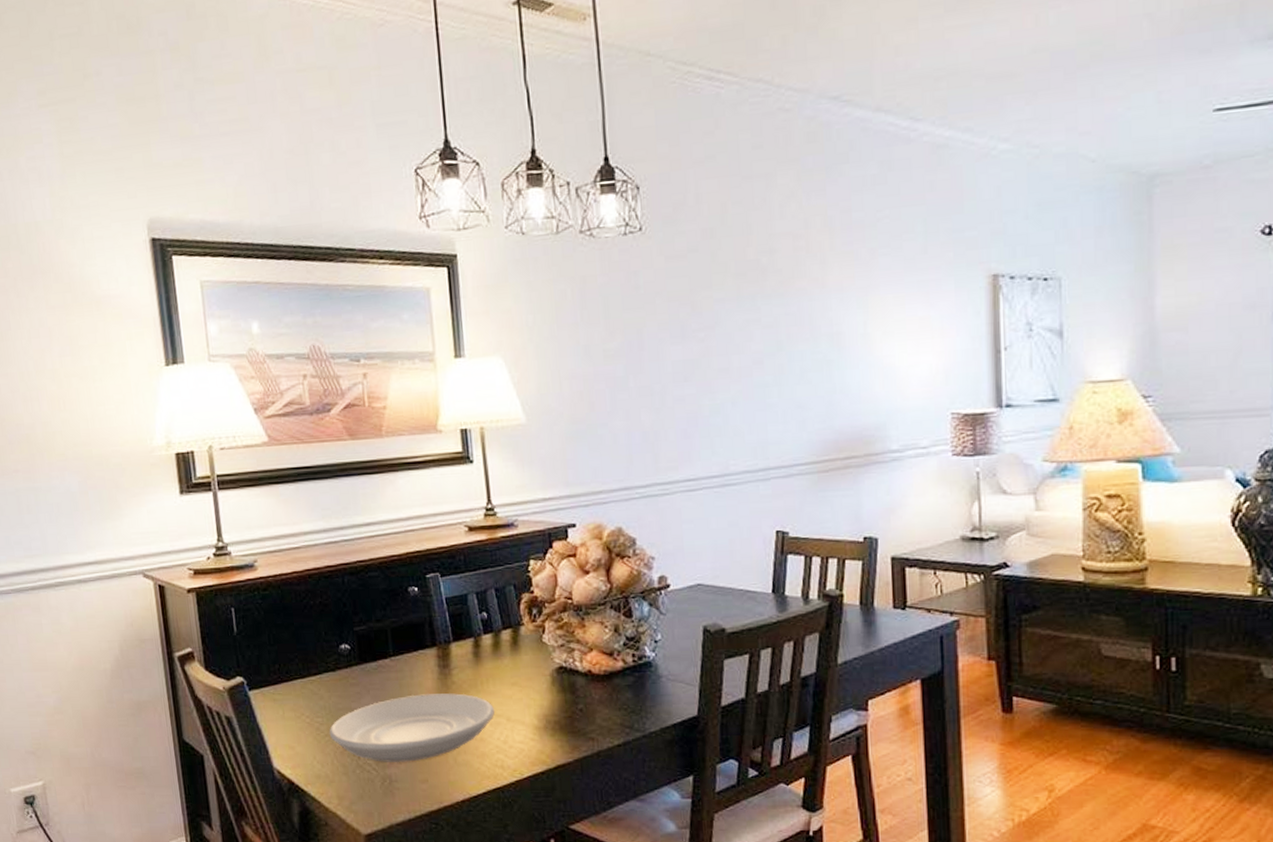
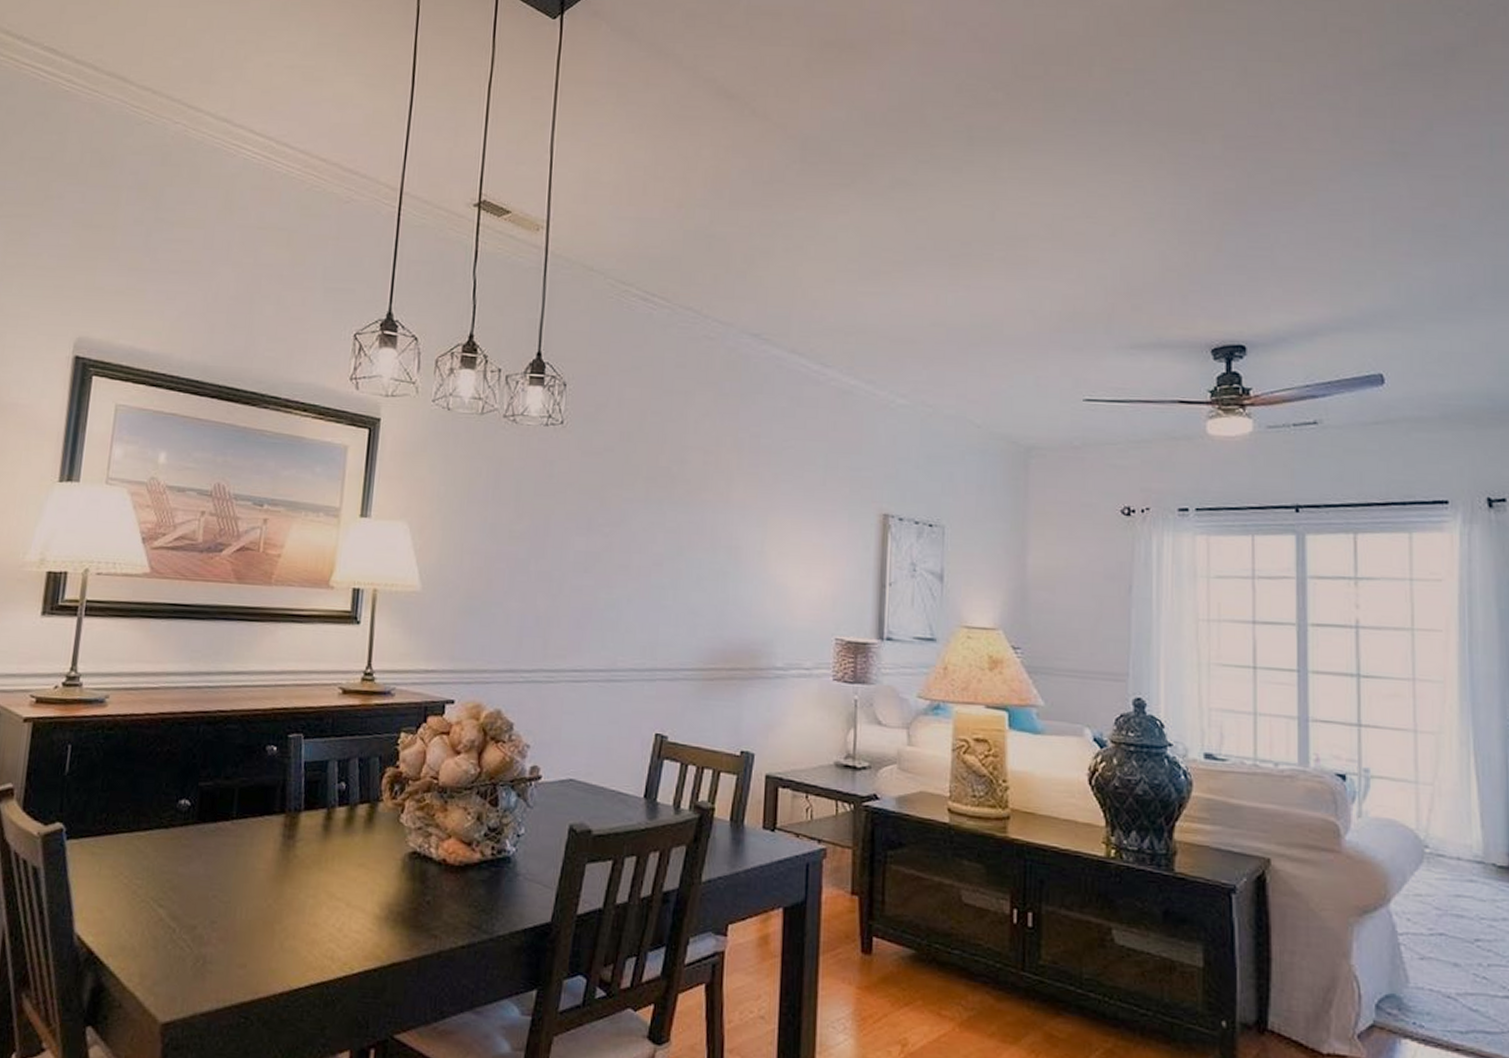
plate: present [329,693,495,763] -> none [146,864,335,942]

